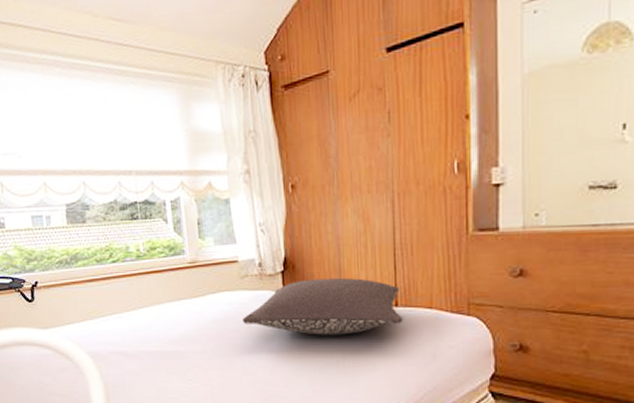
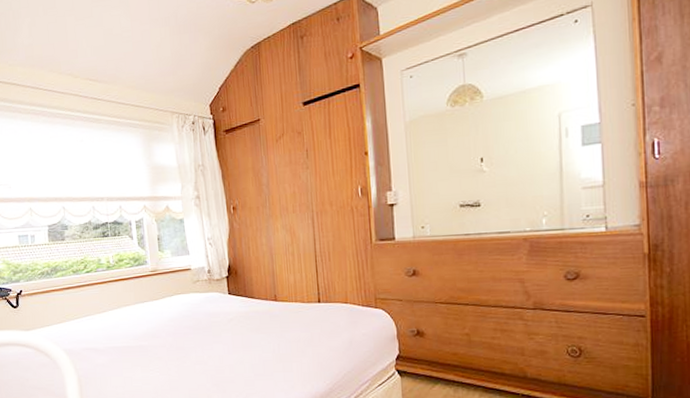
pillow: present [242,278,402,335] -> none [195,280,324,329]

